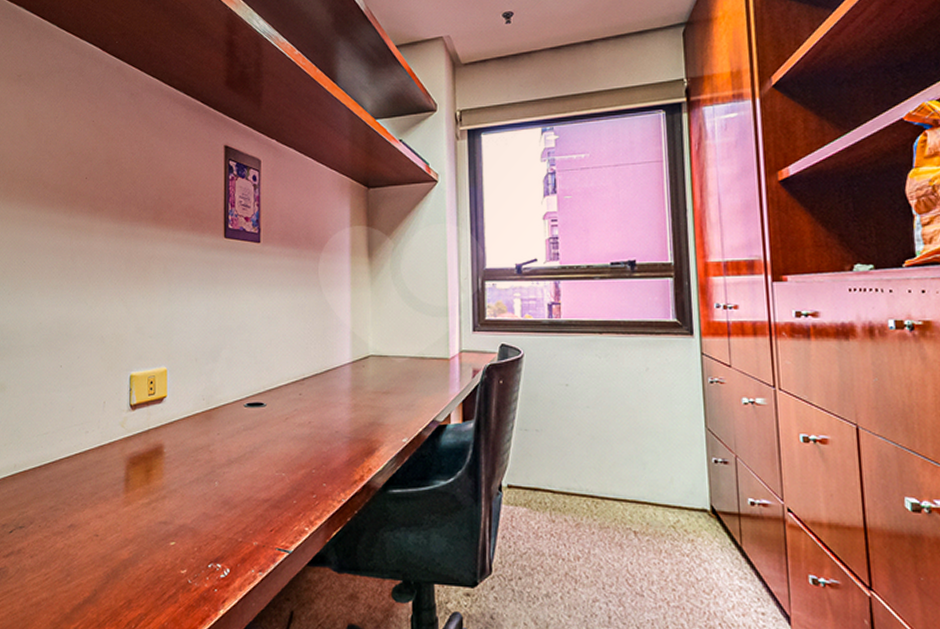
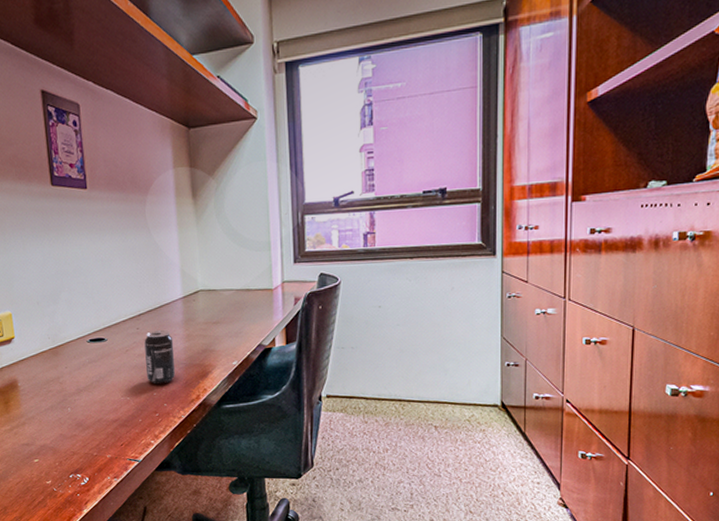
beverage can: none [306,398,339,460] -> present [144,330,175,384]

